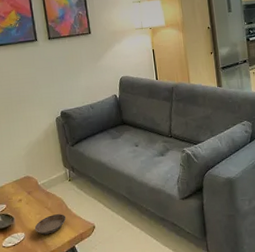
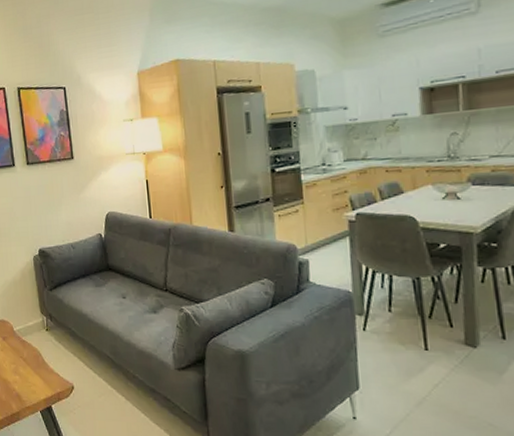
saucer: present [34,214,66,235] -> none [9,367,43,388]

